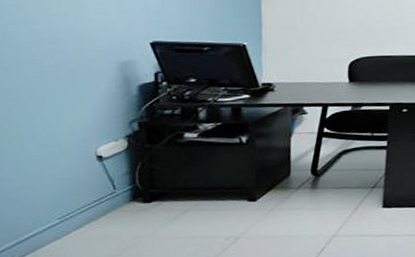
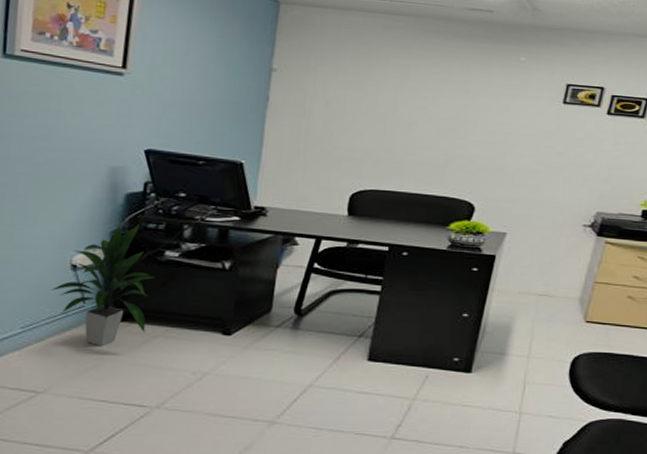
indoor plant: none [81,112,177,226] -> present [51,225,154,347]

